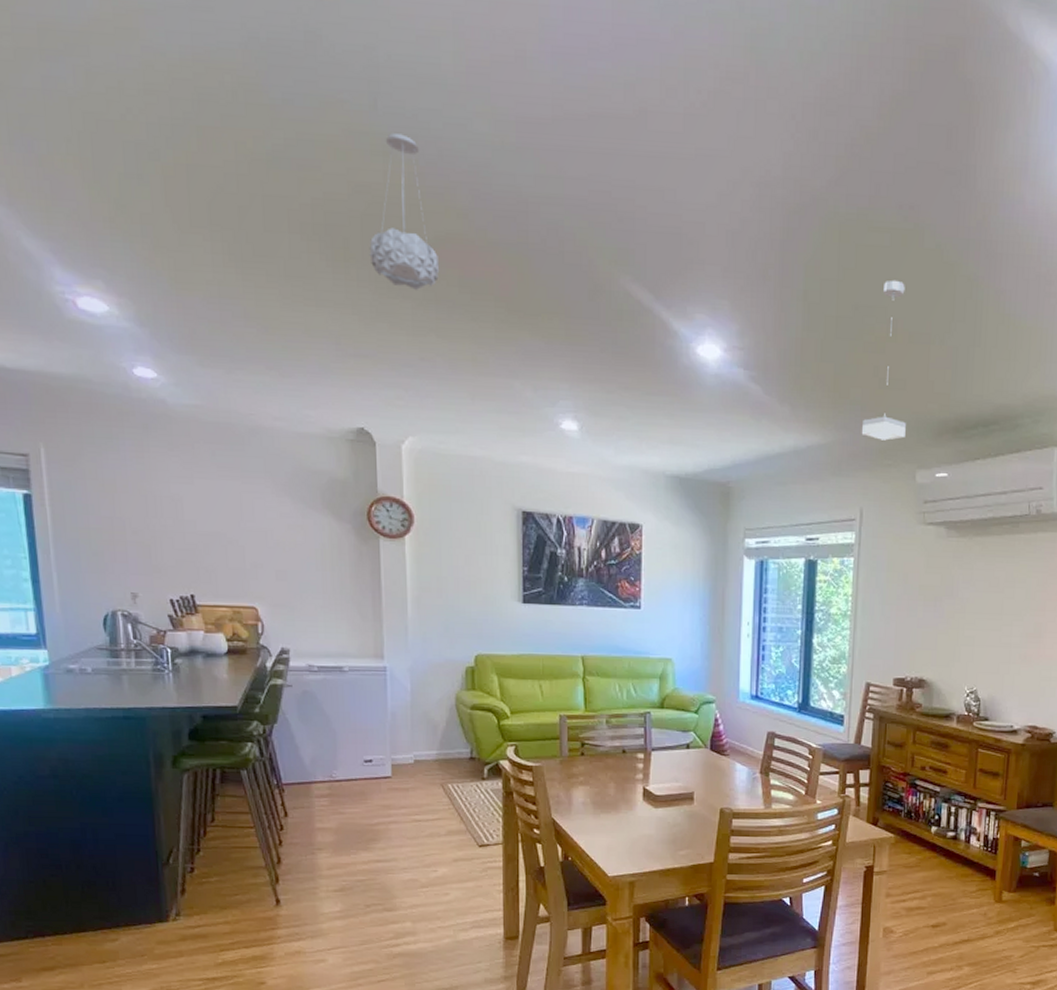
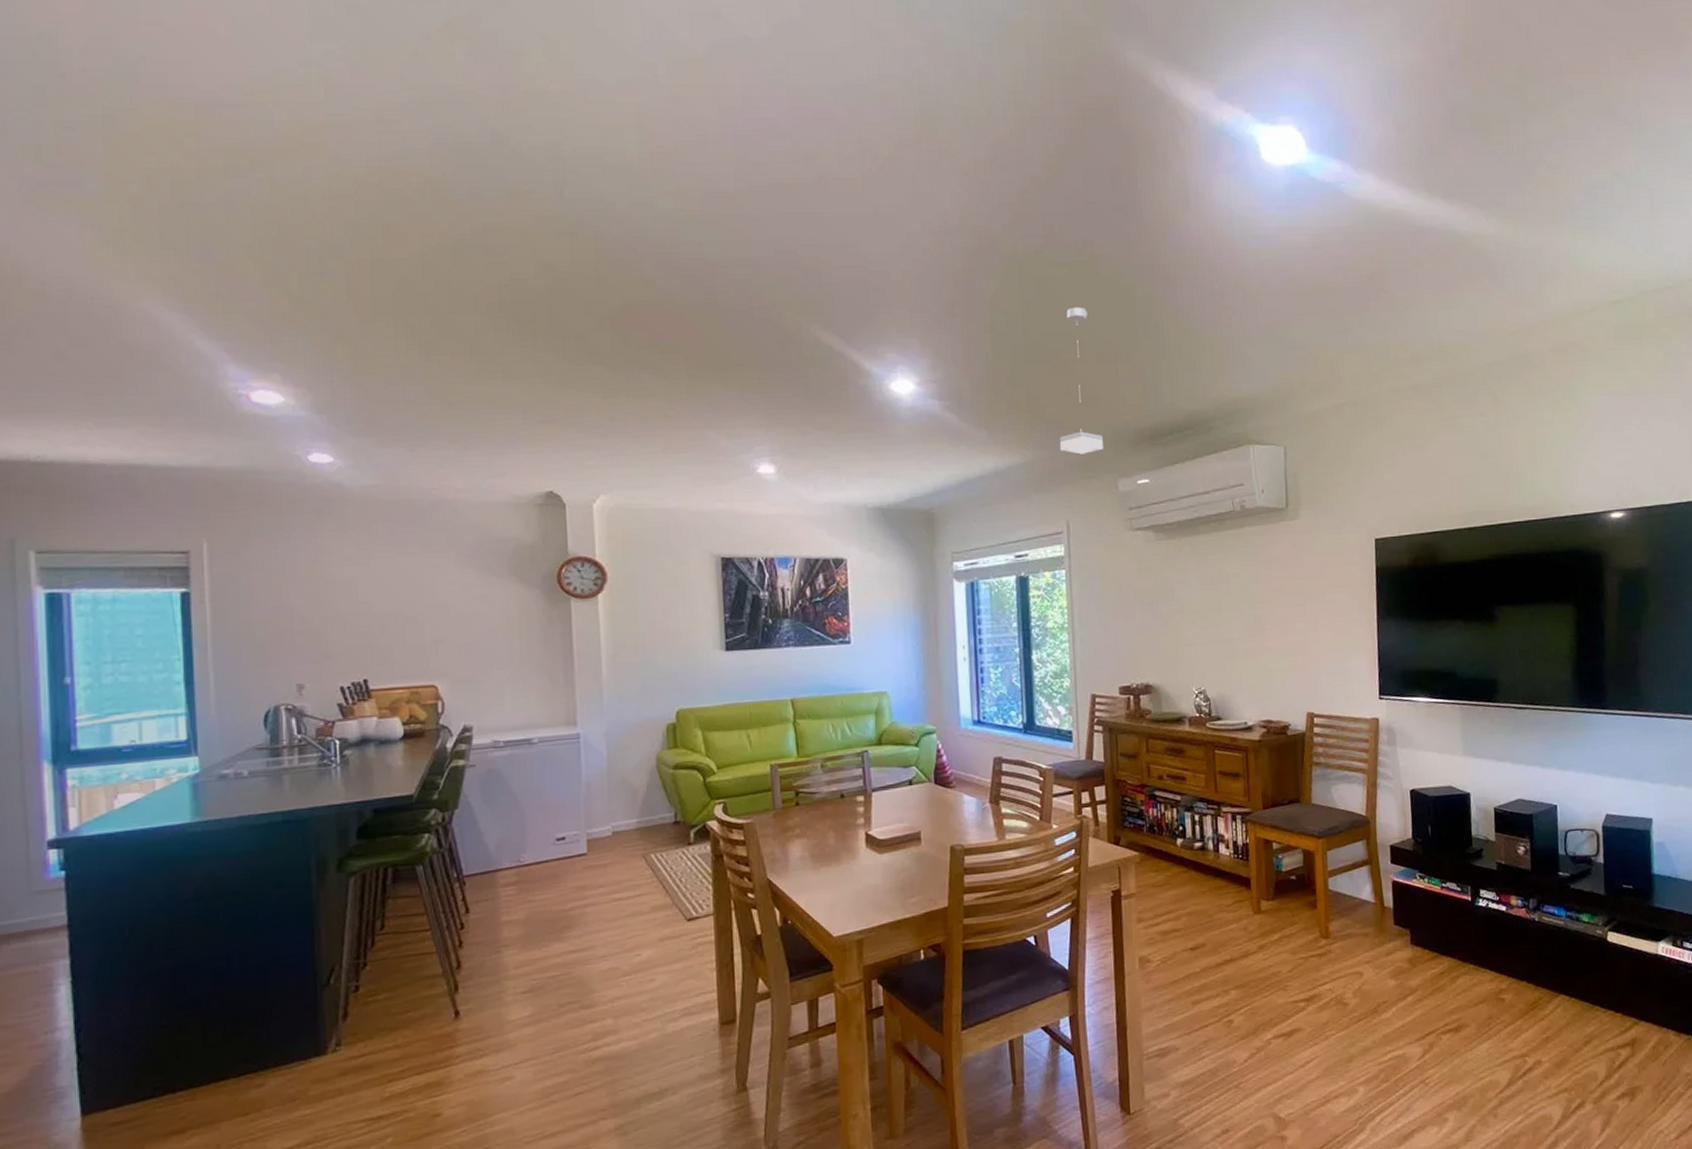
pendant light: present [369,133,440,290] -> none [557,216,629,355]

